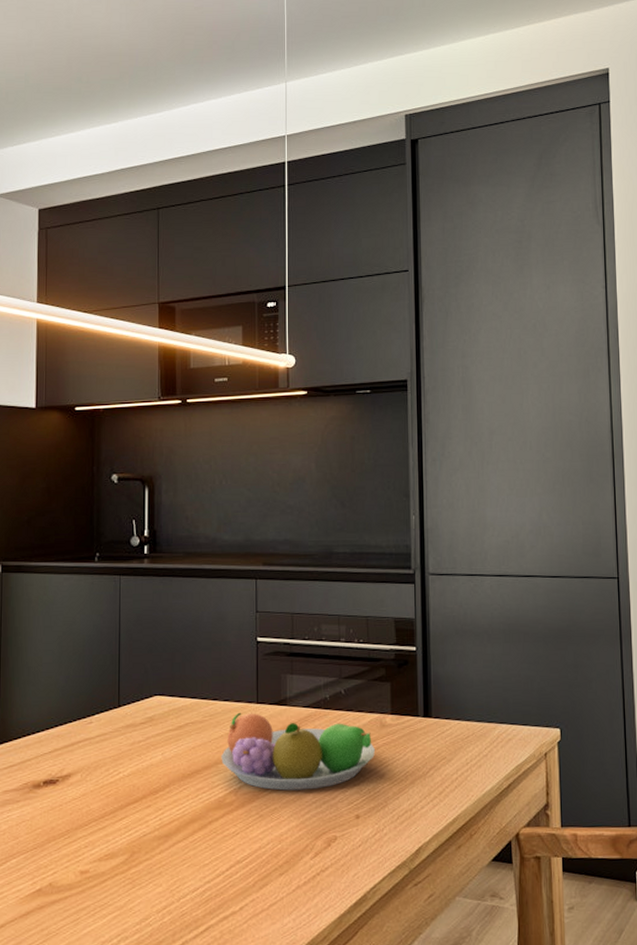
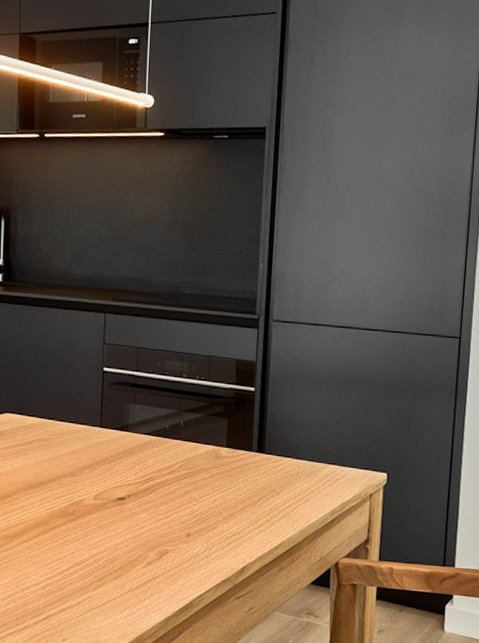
fruit bowl: present [221,712,375,791] -> none [65,434,209,508]

